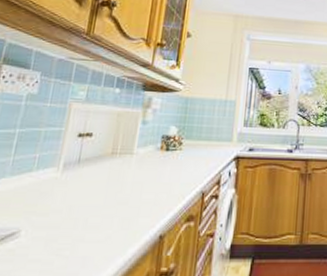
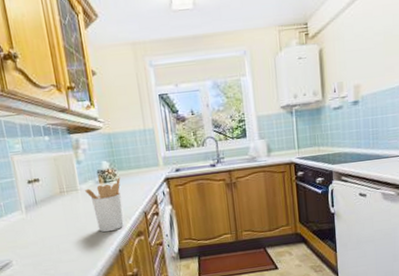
utensil holder: none [140,147,186,211] -> present [84,177,124,233]

